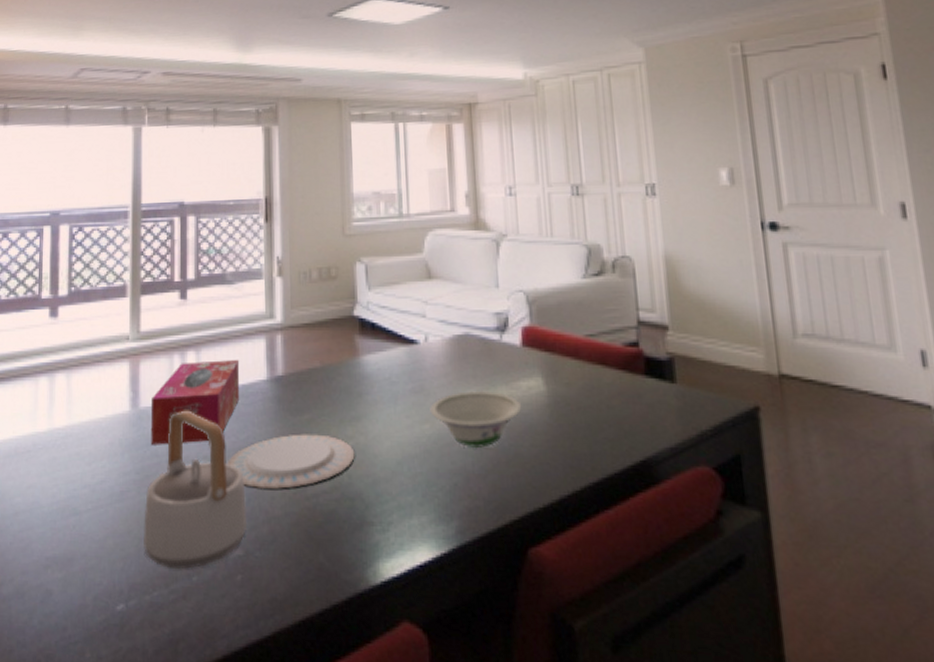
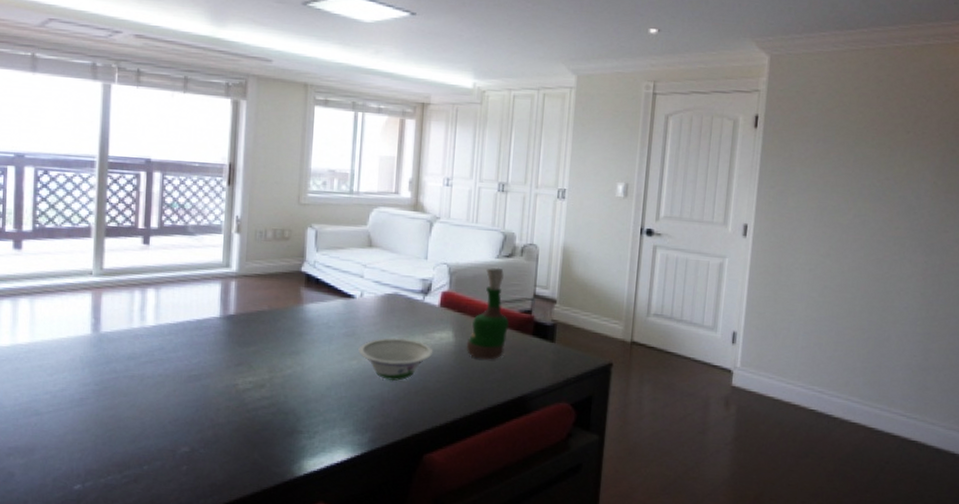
teapot: present [144,410,248,570] -> none [100,337,195,461]
tissue box: present [150,359,240,445] -> none [110,298,196,364]
plate: present [226,434,355,490] -> none [179,361,292,403]
grog bottle: none [561,290,613,412] -> present [466,267,510,360]

